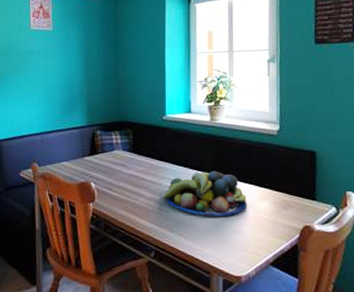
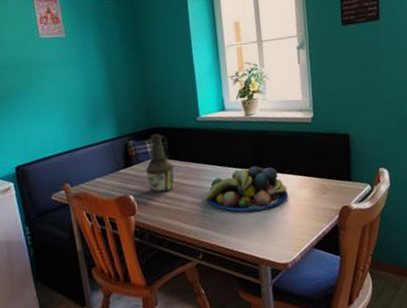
bottle: none [109,127,136,184] -> present [145,133,175,193]

